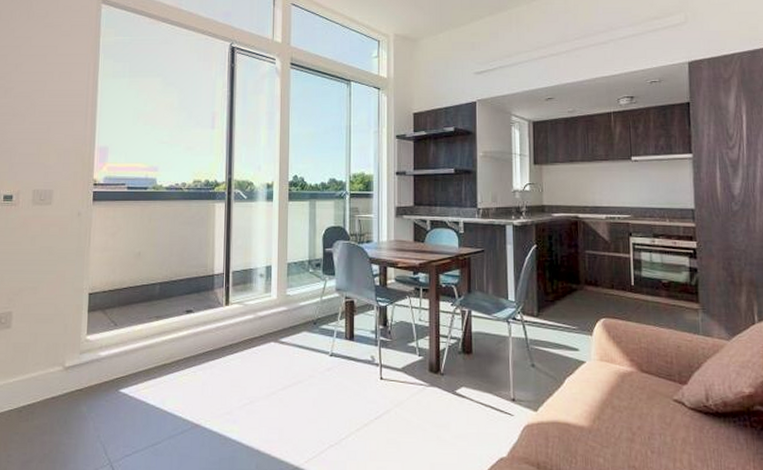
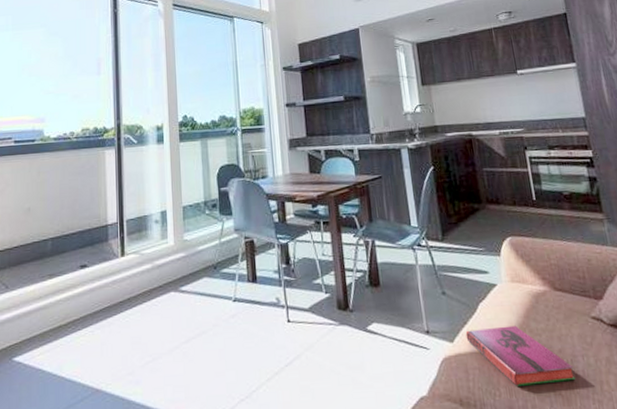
hardback book: none [550,401,651,457] -> present [465,325,576,386]

